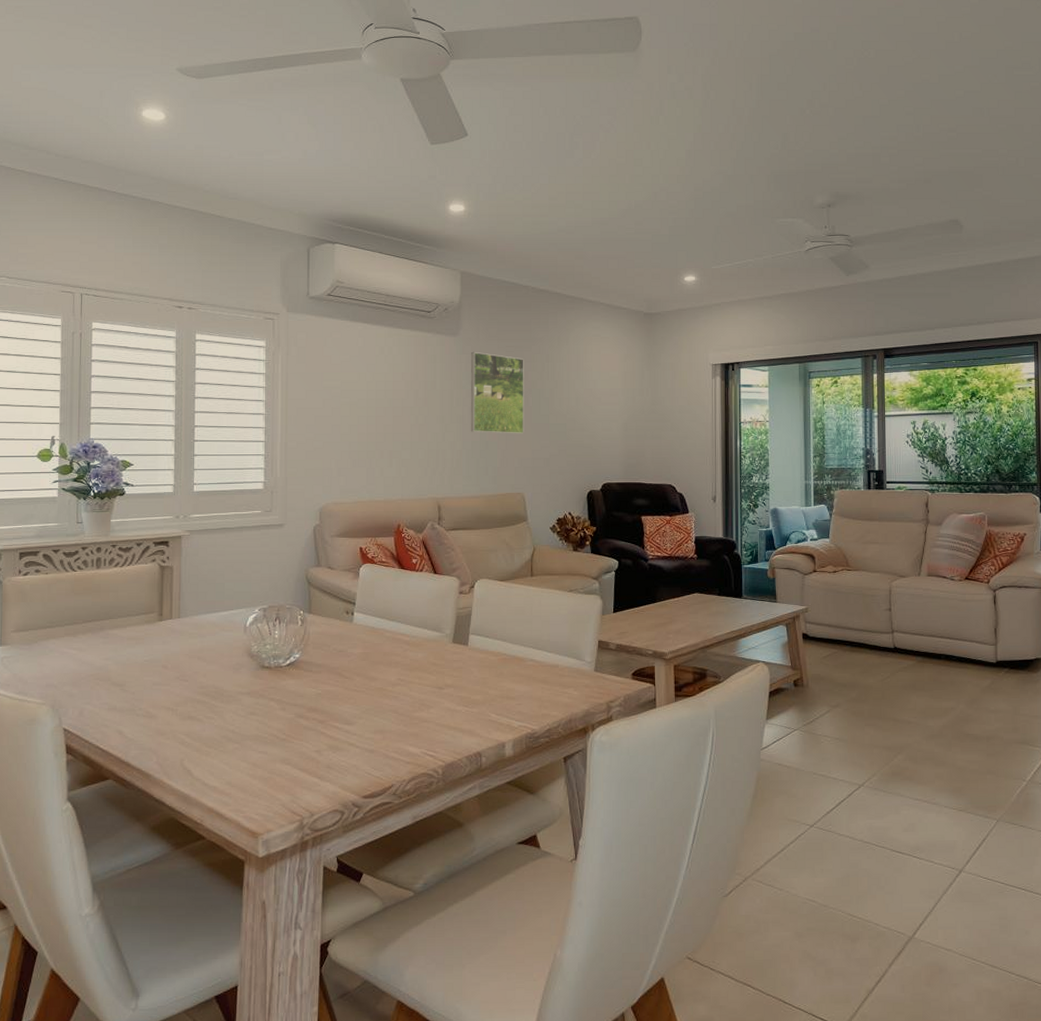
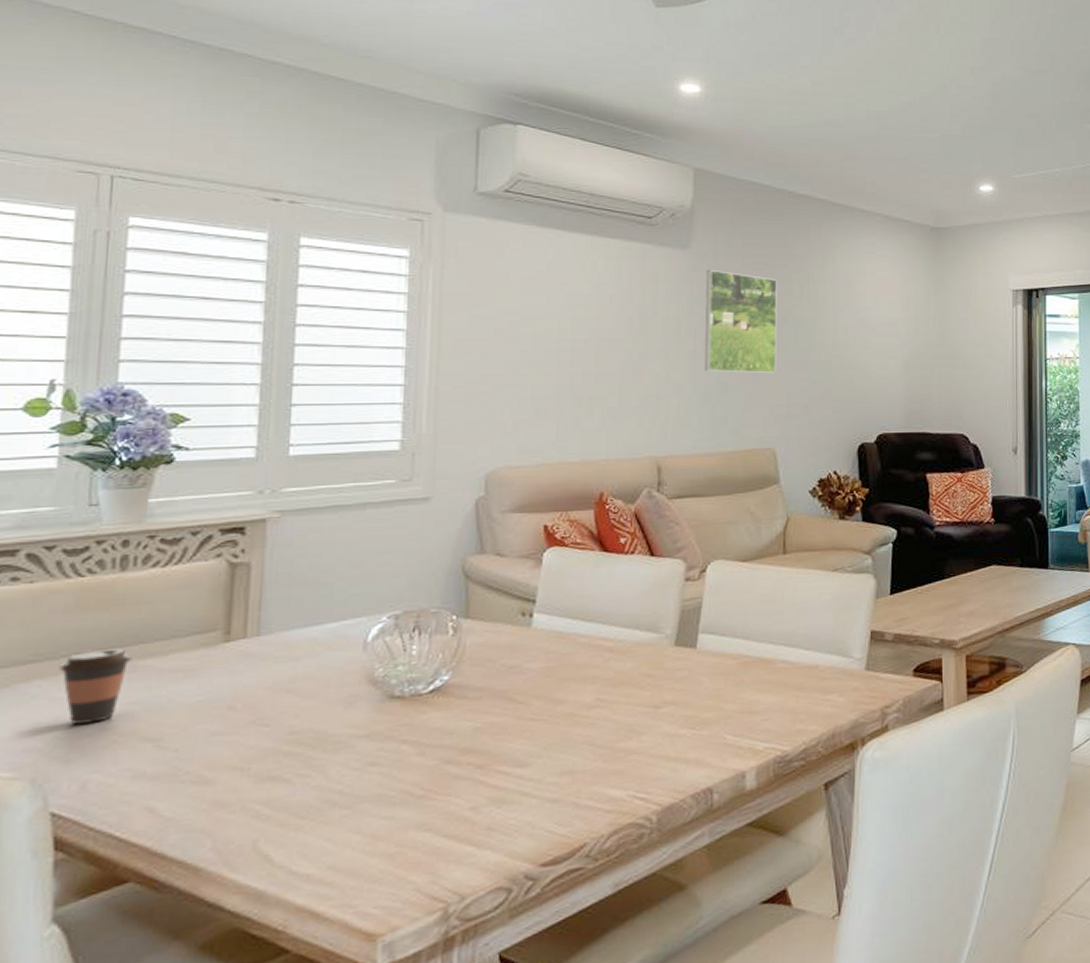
coffee cup: none [64,621,106,671] -> present [59,648,132,725]

